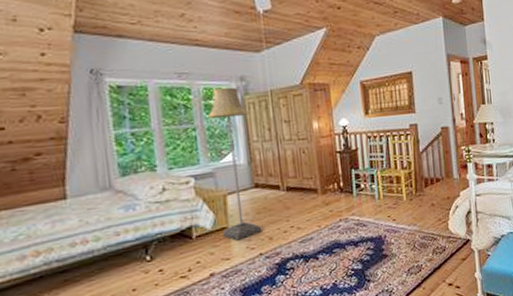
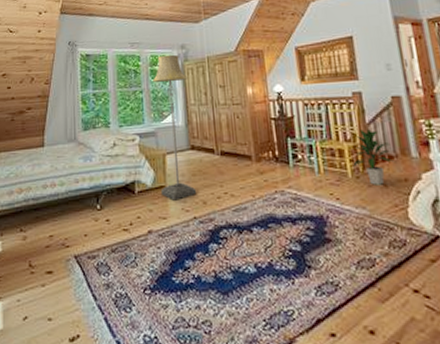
indoor plant: none [408,157,442,205] -> present [353,129,397,185]

